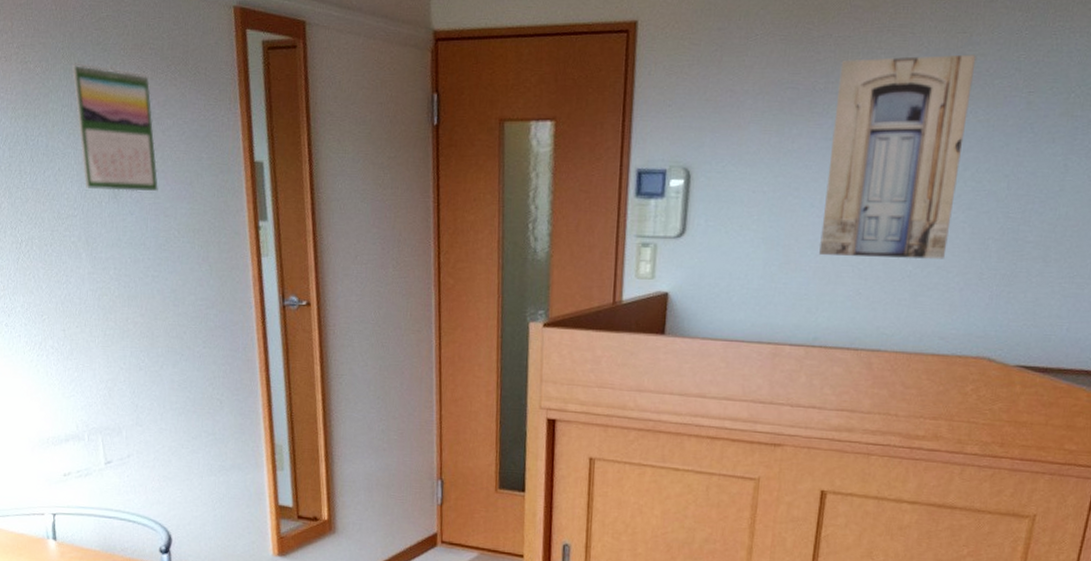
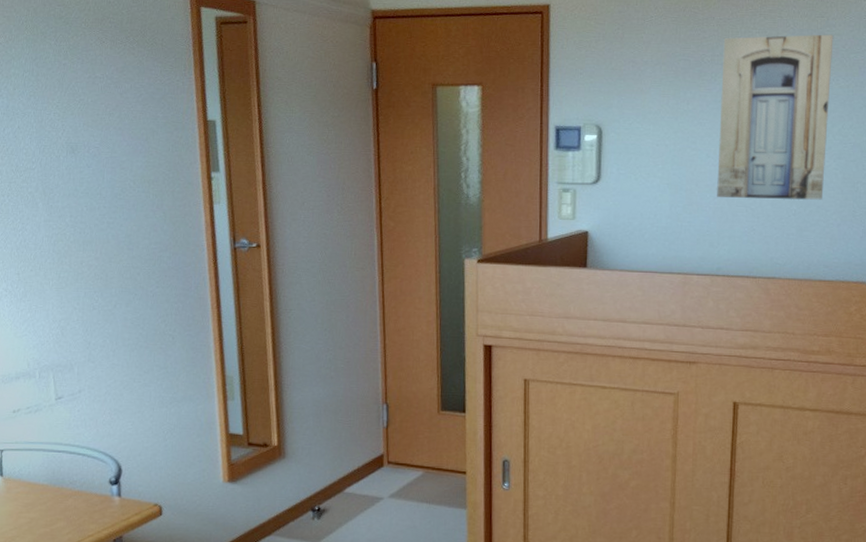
calendar: present [72,63,158,191] -> none [35,34,115,147]

